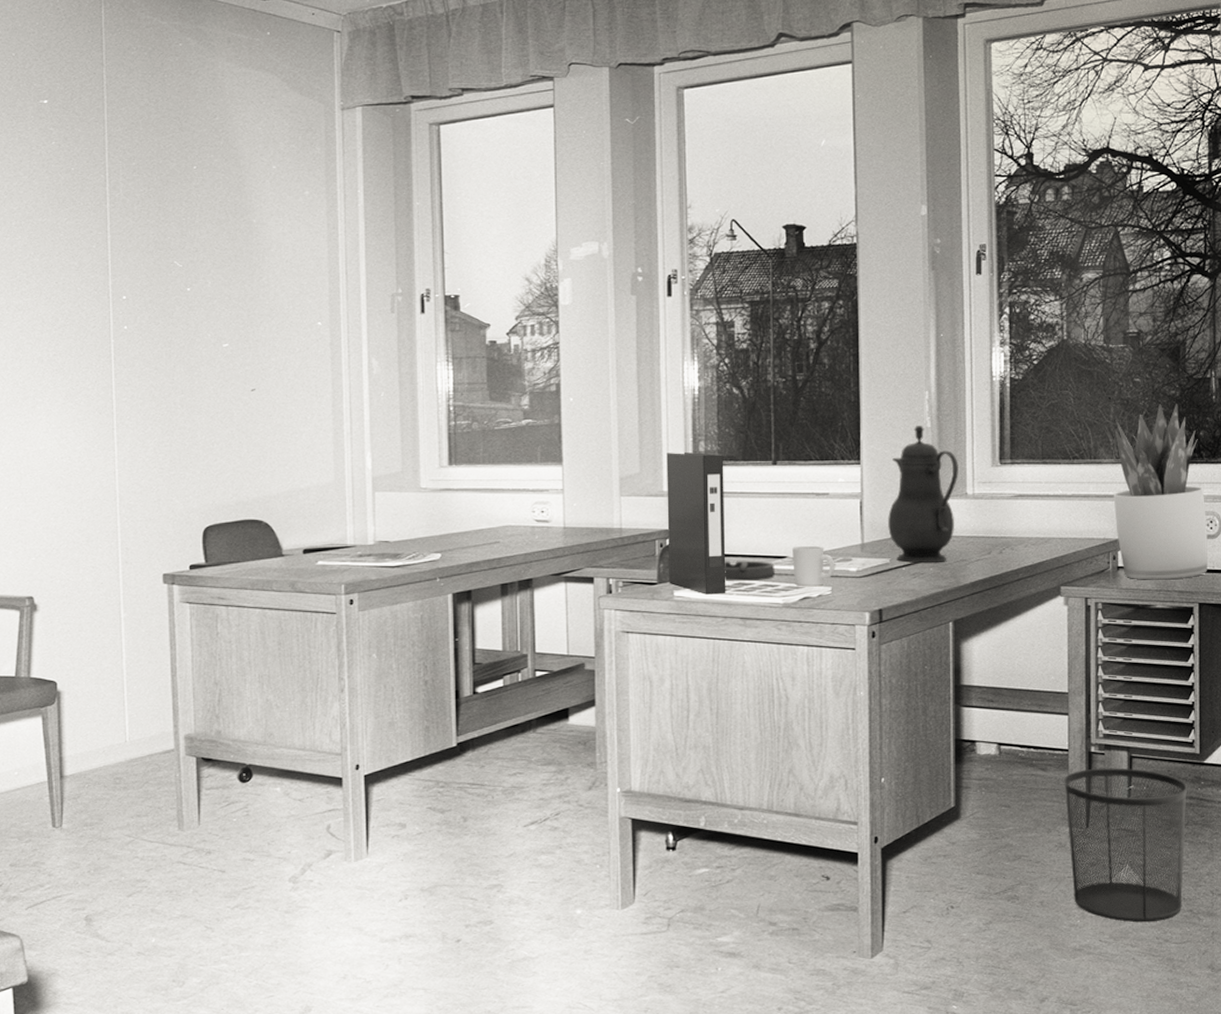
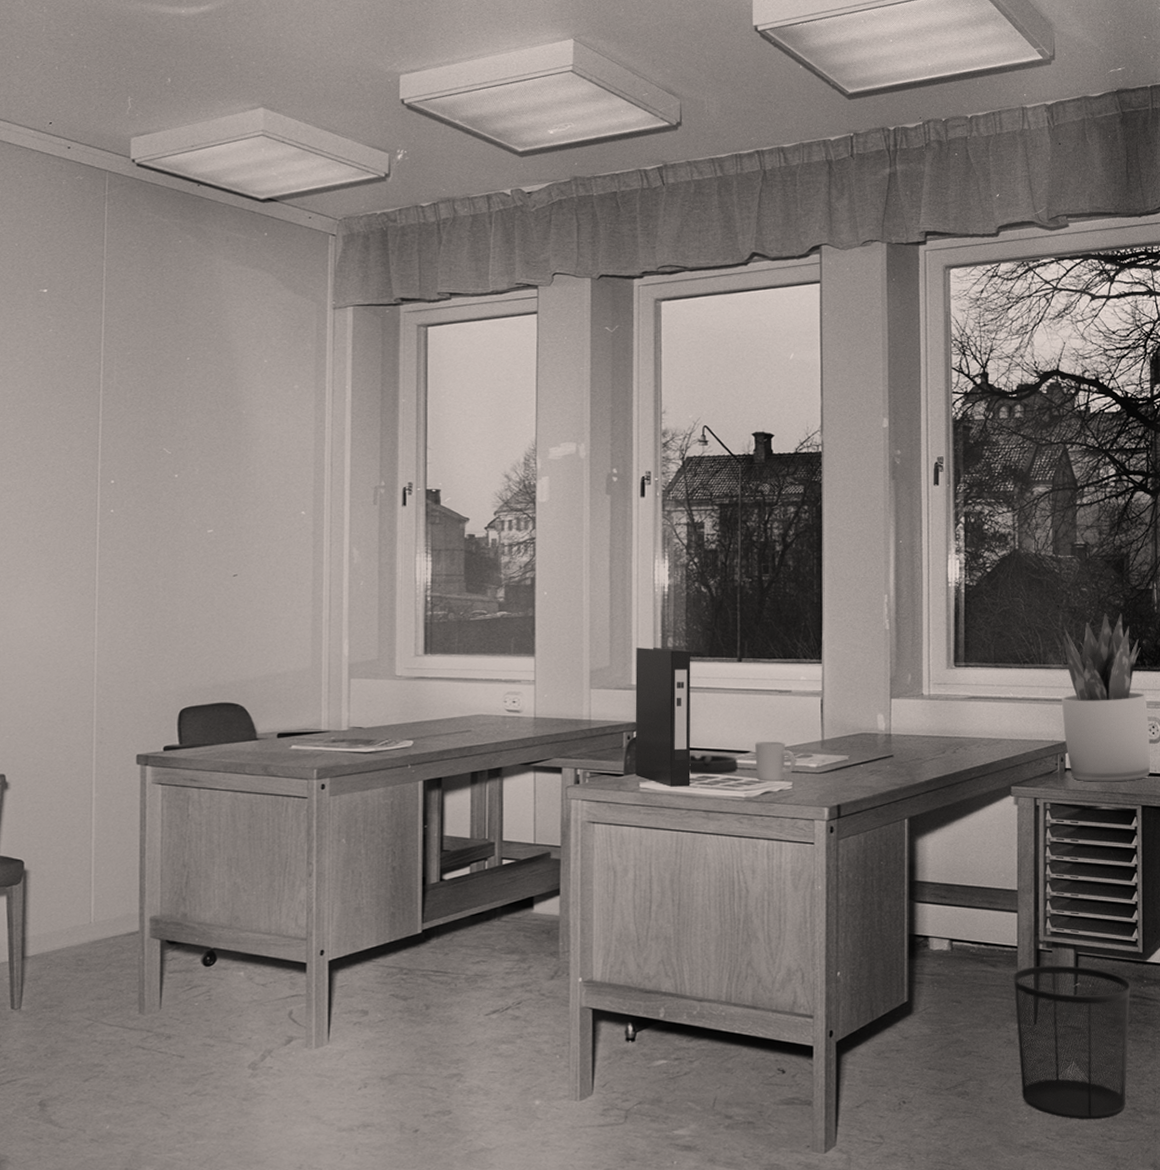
coffeepot: present [888,426,959,563] -> none [847,628,915,760]

